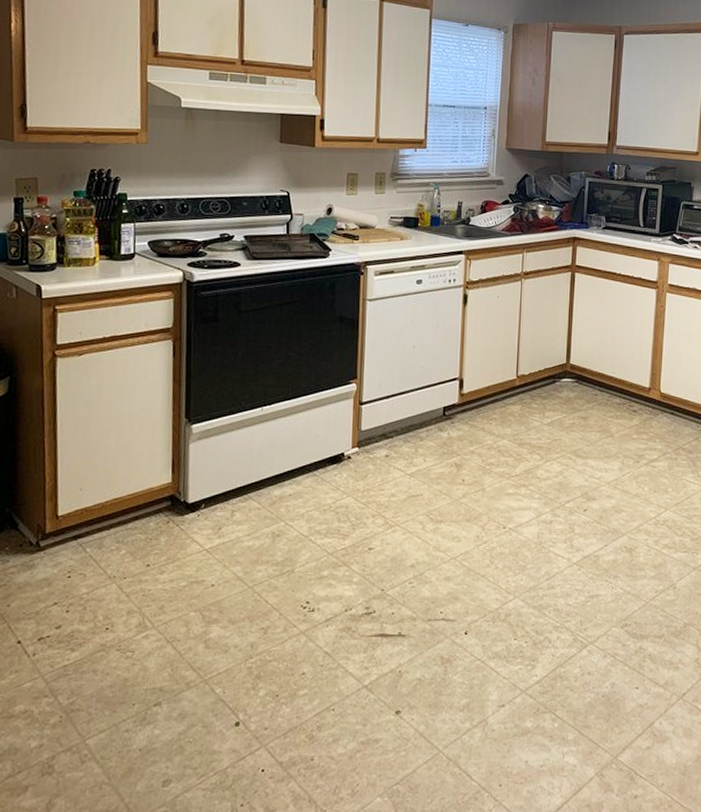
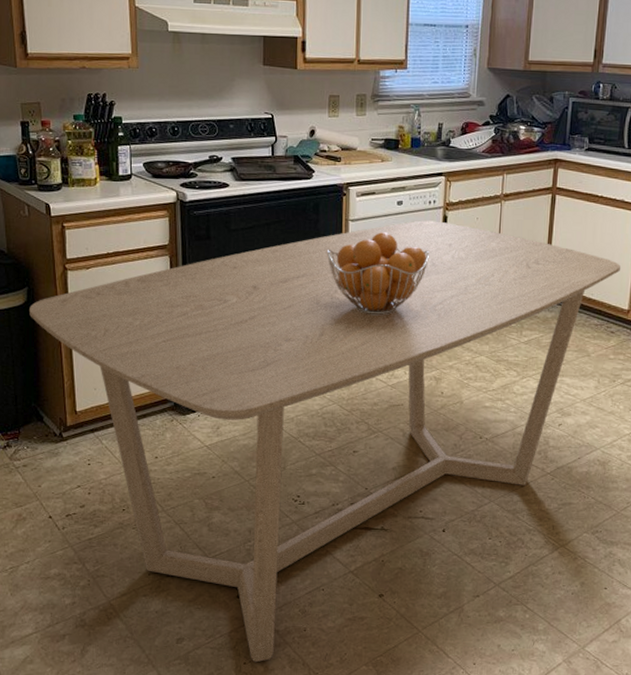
dining table: none [10,299,640,803] -> present [30,220,620,663]
fruit basket: none [342,312,449,398] -> present [326,232,429,315]

